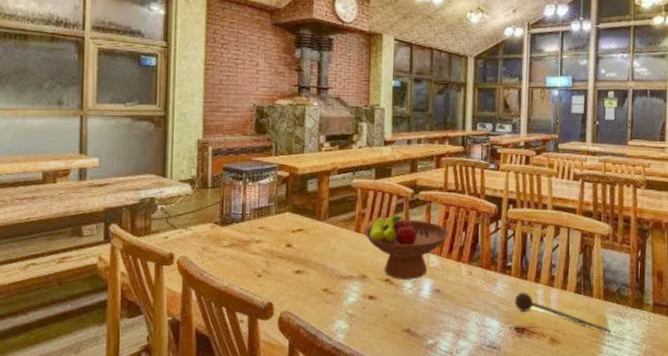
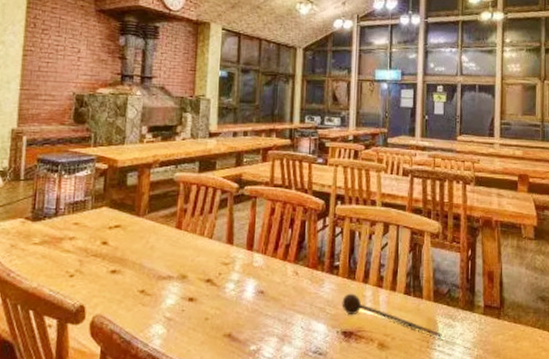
fruit bowl: present [363,215,450,280] -> none [185,211,276,280]

